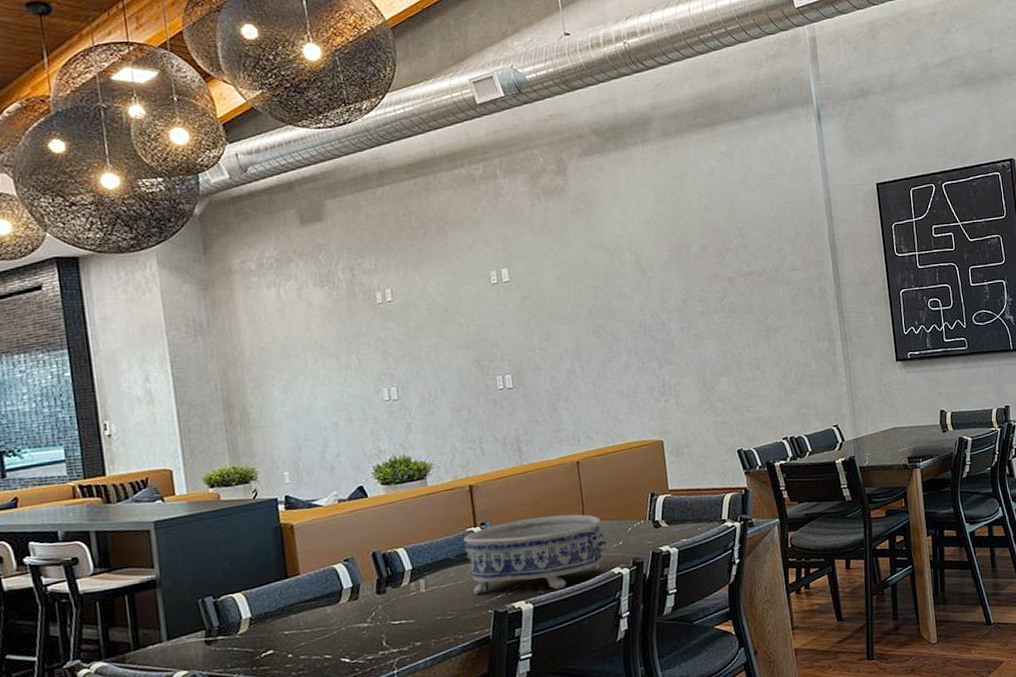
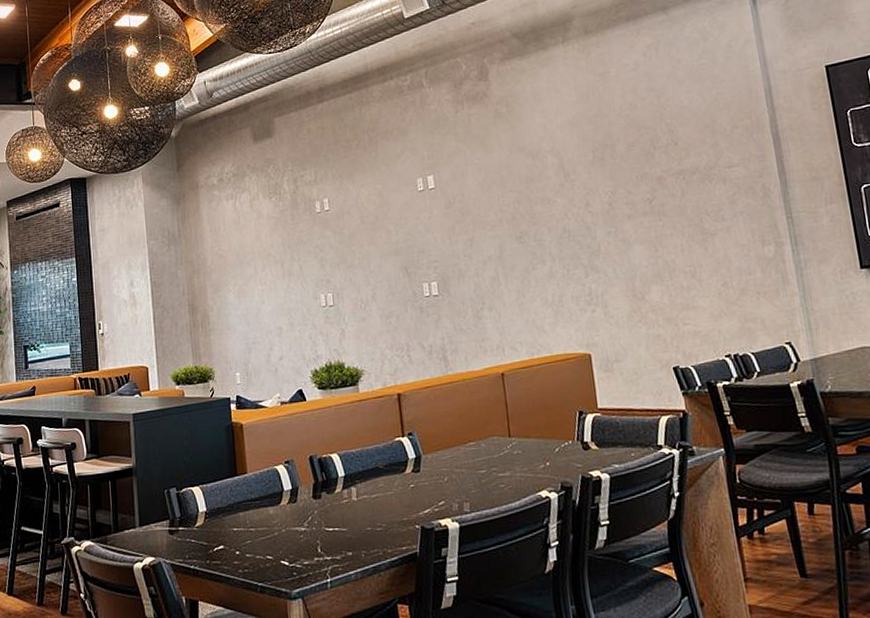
decorative bowl: present [464,514,609,595] -> none [392,429,535,509]

